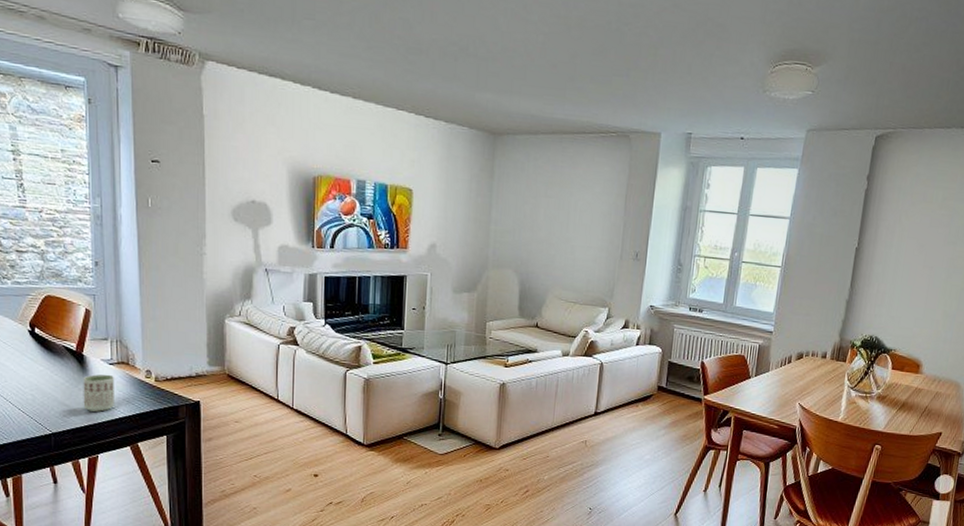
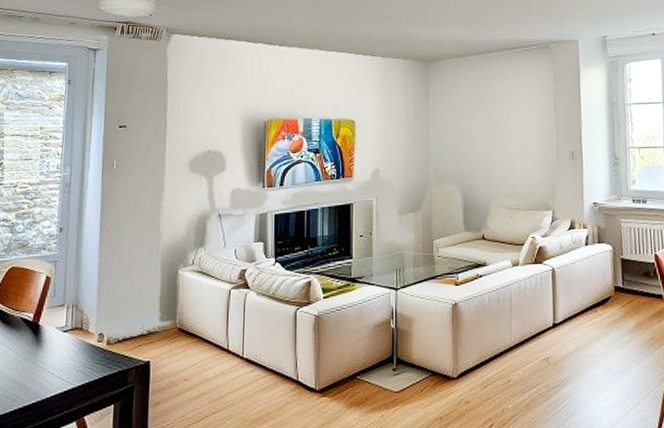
cup: present [83,374,114,412] -> none [33,342,67,386]

